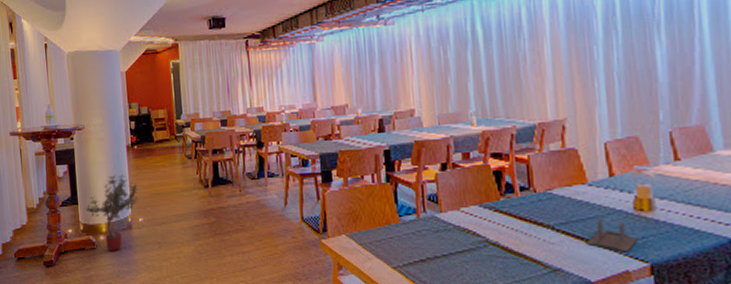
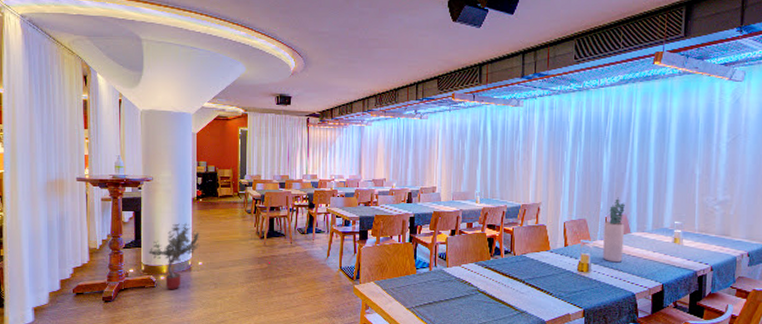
napkin holder: present [586,218,638,253] -> none [544,276,578,301]
vase: none [668,102,706,196] -> present [603,197,625,263]

